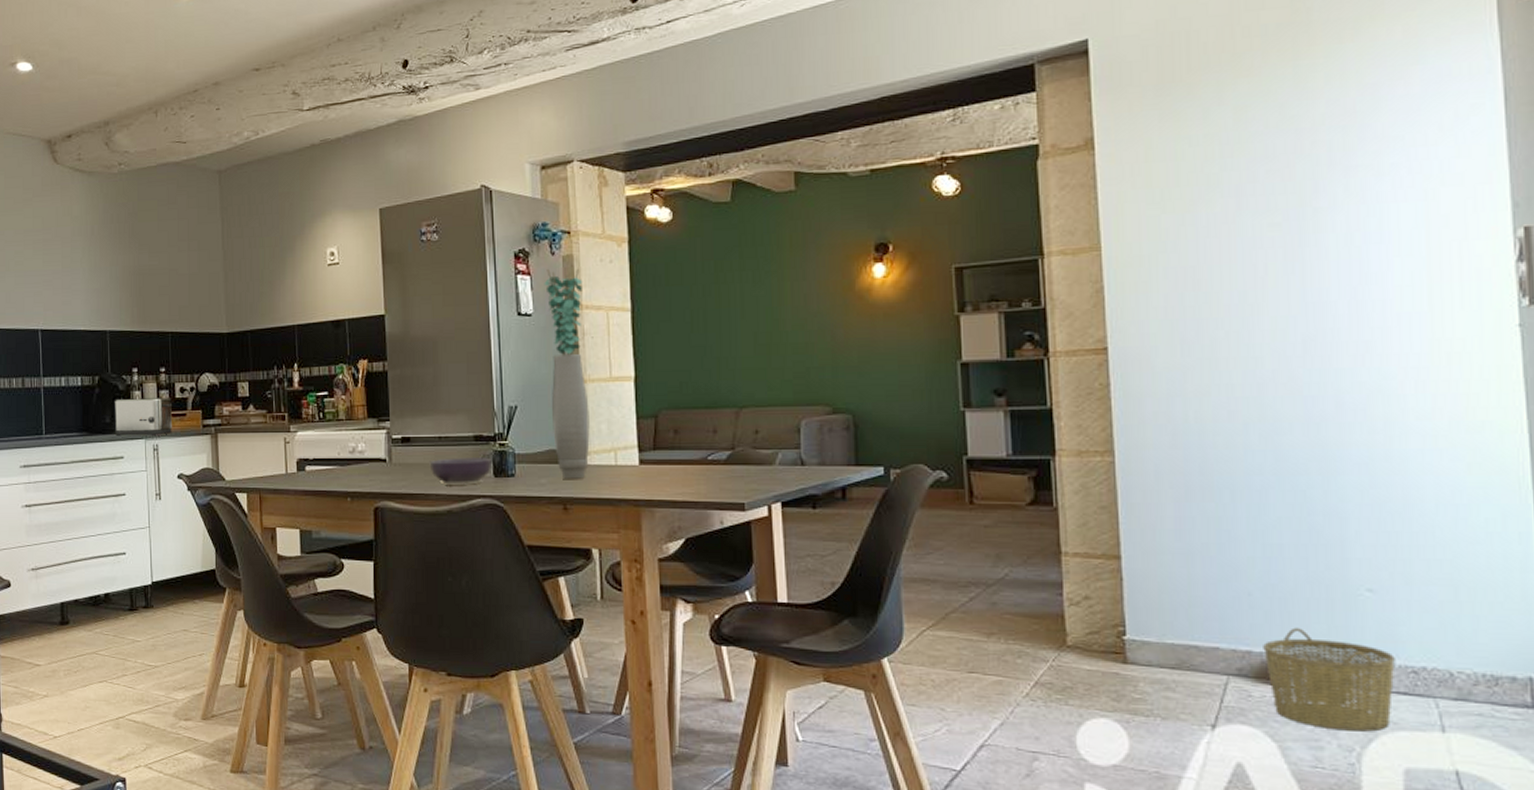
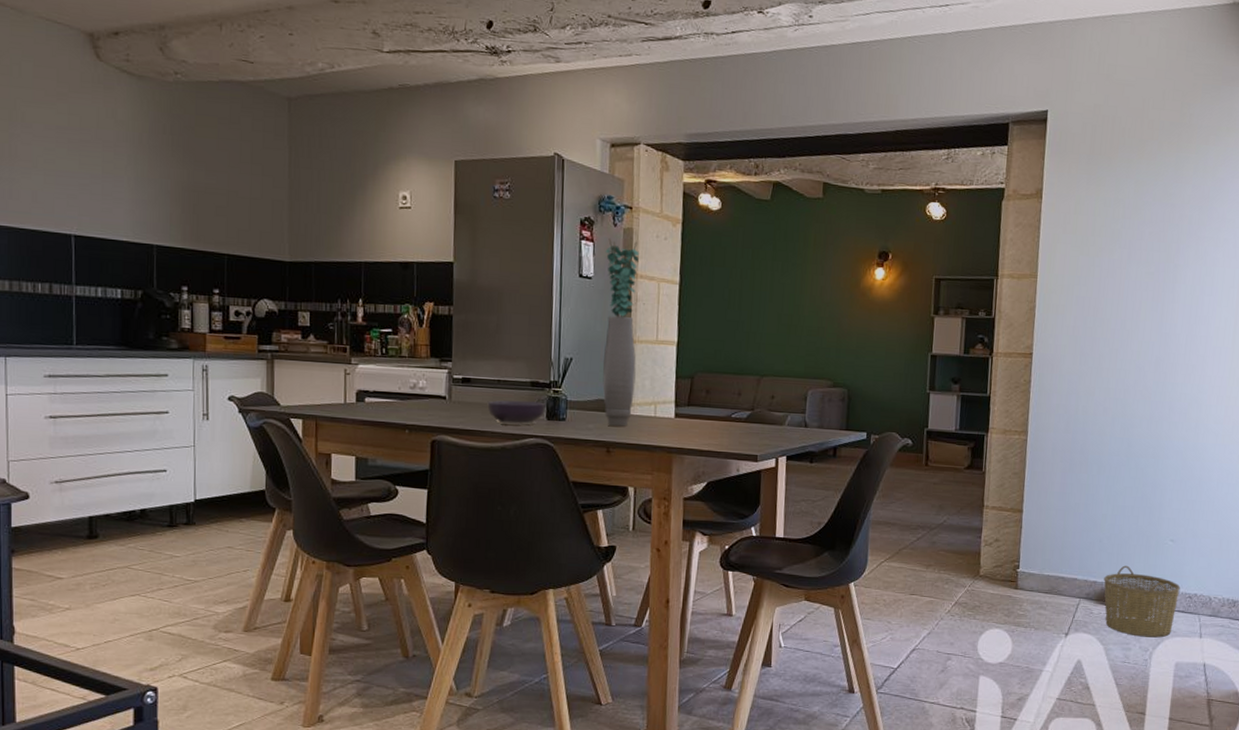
toaster: present [112,398,173,436] -> none [157,315,226,356]

